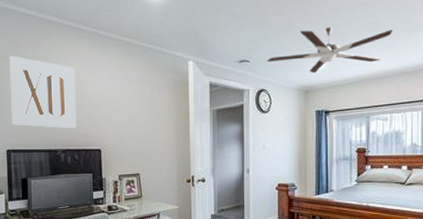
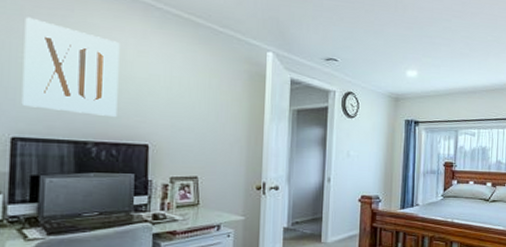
ceiling fan: present [266,27,393,74] -> none [356,34,484,81]

